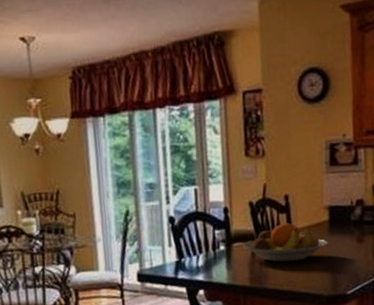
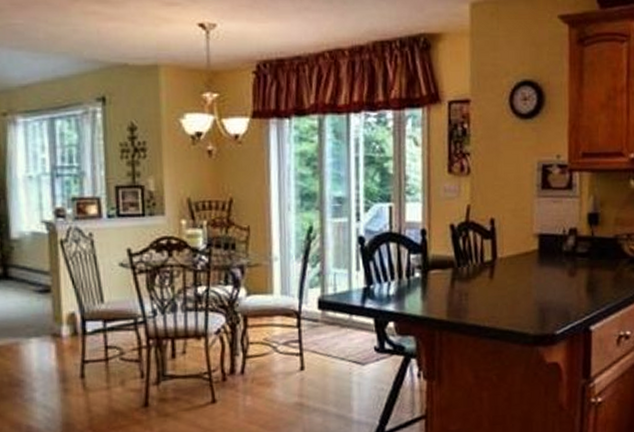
fruit bowl: present [243,223,329,262] -> none [441,250,537,295]

